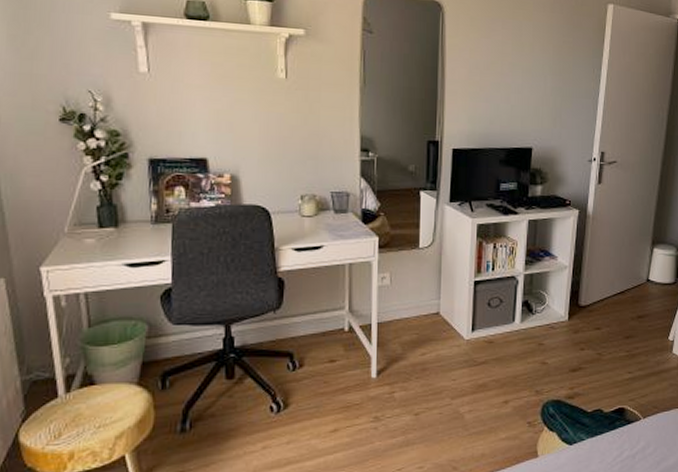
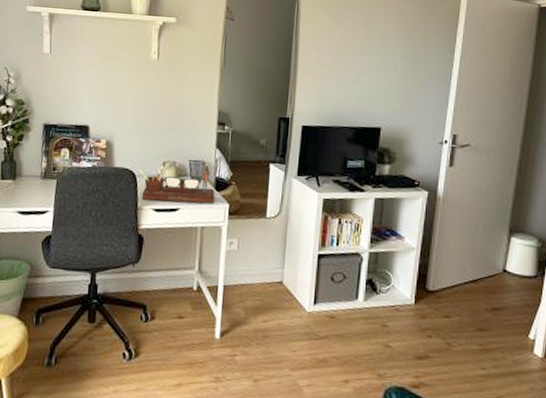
desk organizer: none [273,195,363,239] -> present [139,163,215,204]

